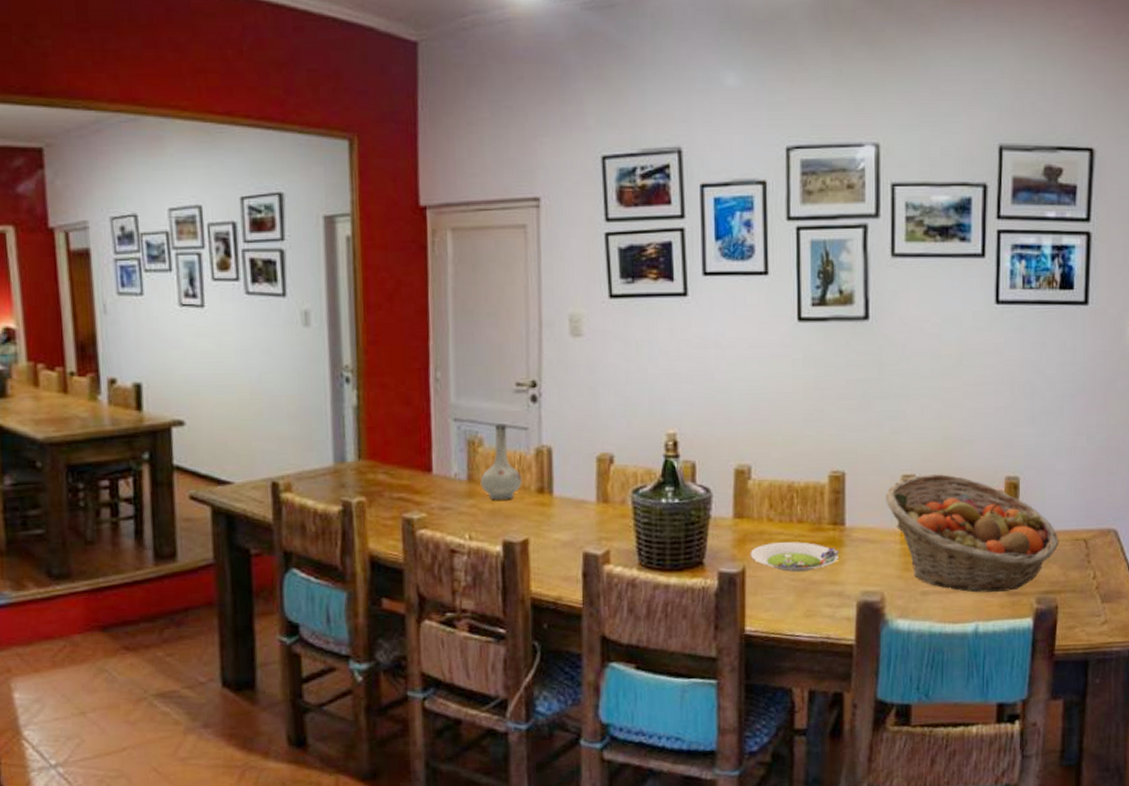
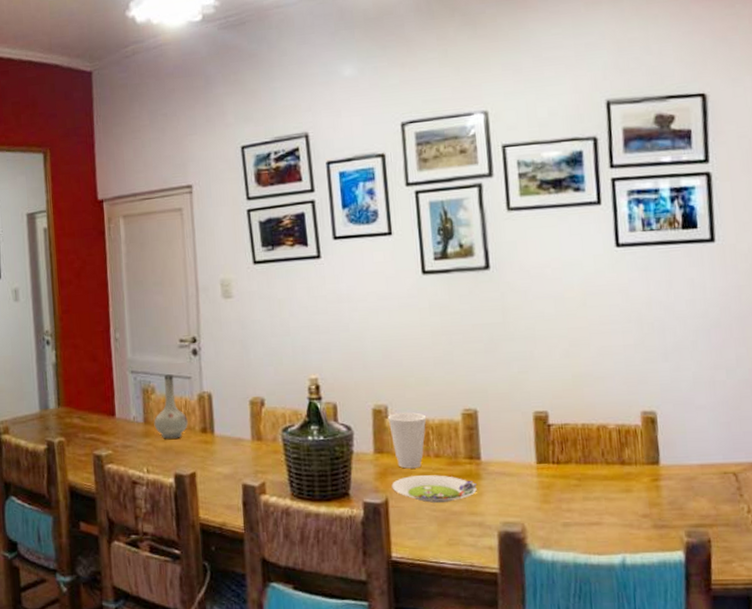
cup: none [751,474,792,535] -> present [388,412,427,469]
fruit basket: present [886,474,1059,593] -> none [519,410,706,525]

